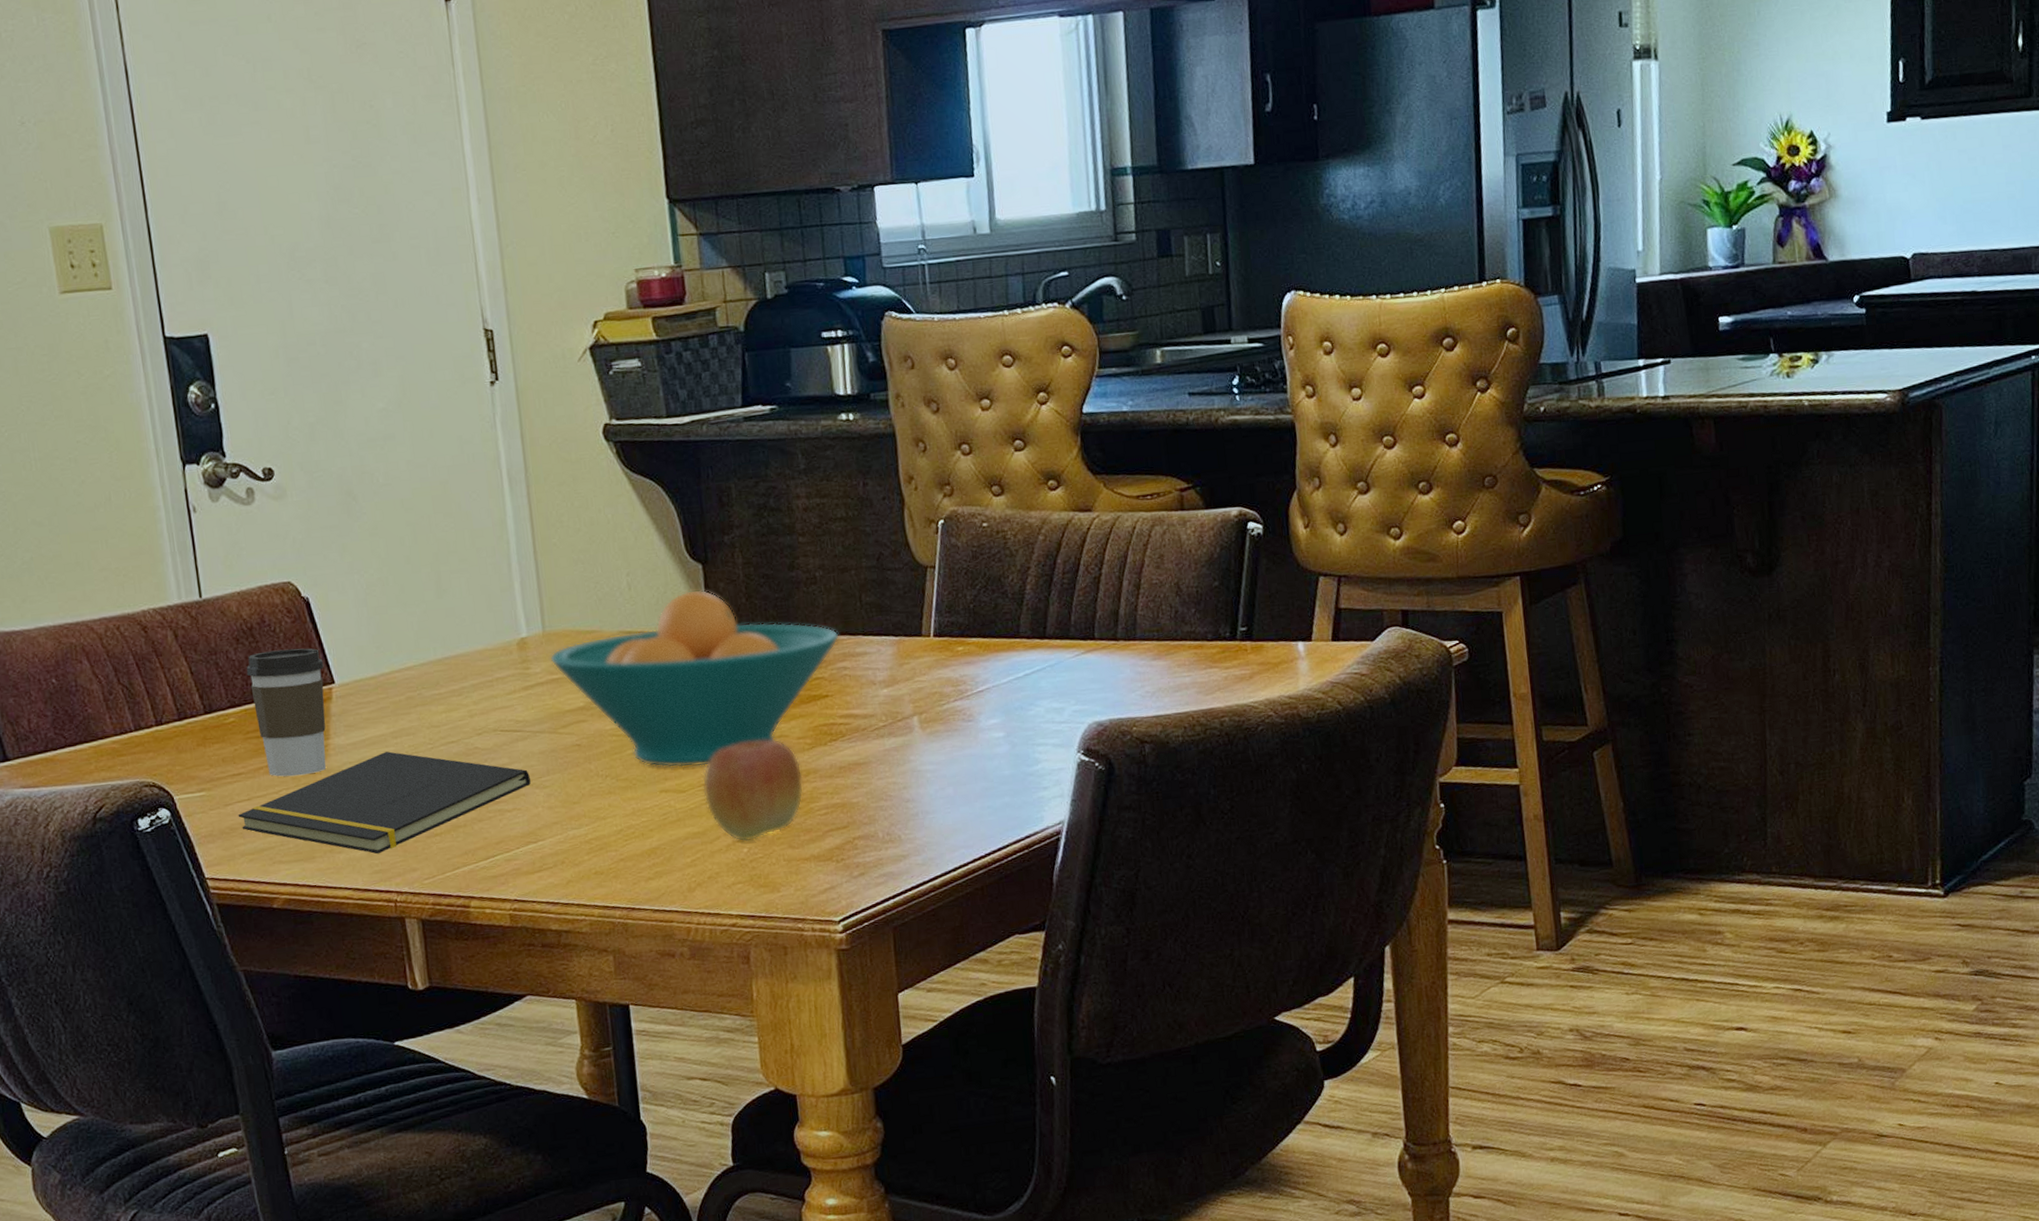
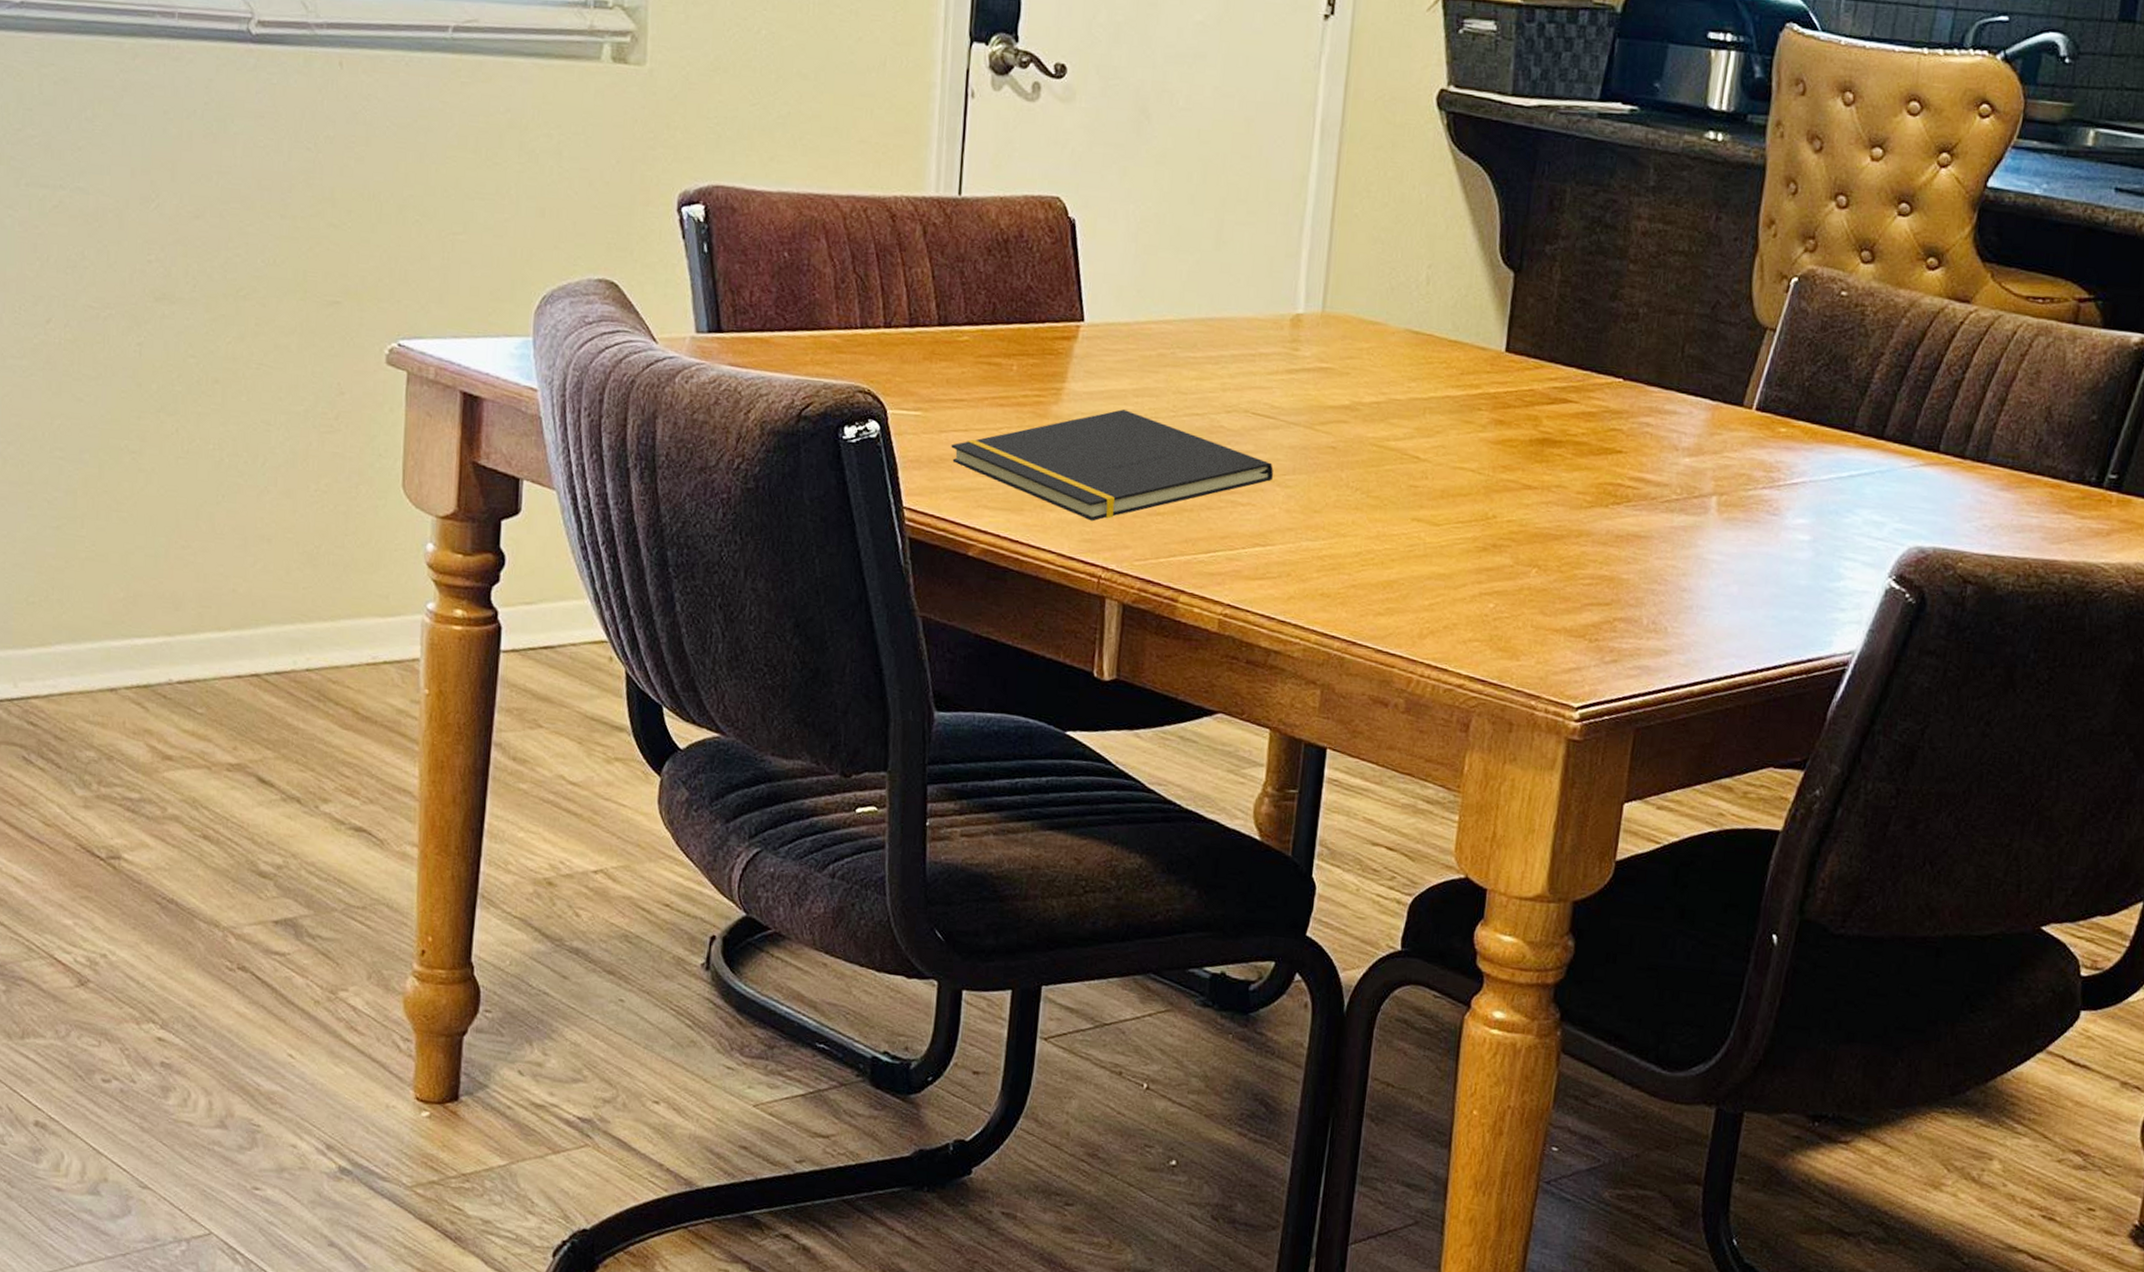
coffee cup: present [246,648,326,777] -> none [991,269,1077,417]
fruit bowl: present [550,589,839,768] -> none [1323,298,1650,501]
apple: present [702,738,804,842] -> none [1458,483,1574,597]

